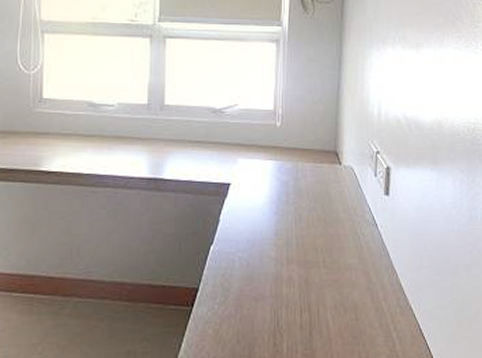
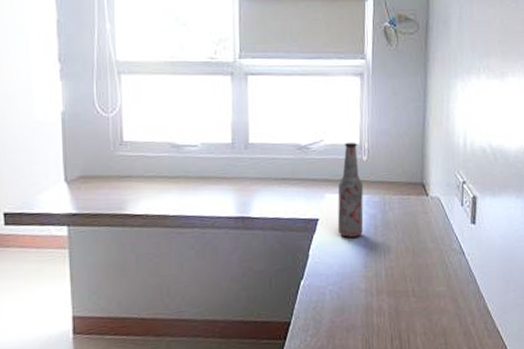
bottle: none [249,107,276,204] -> present [337,142,364,238]

